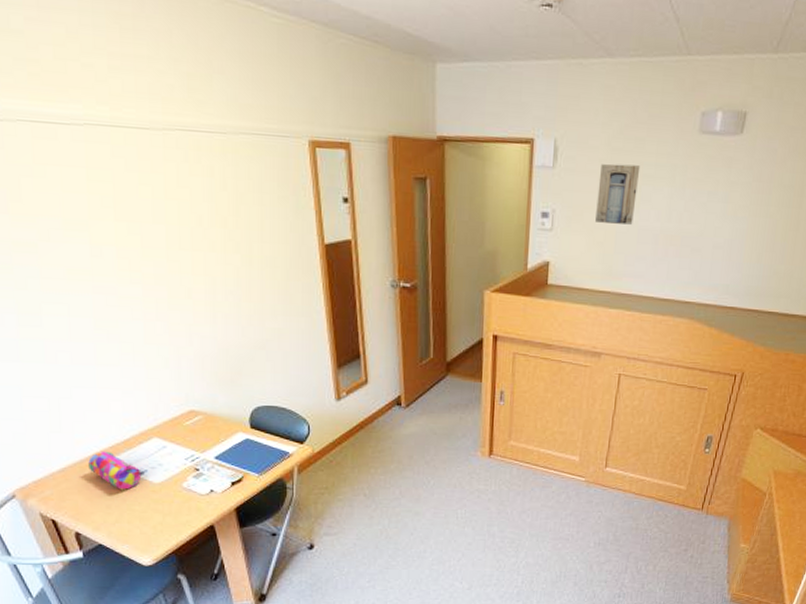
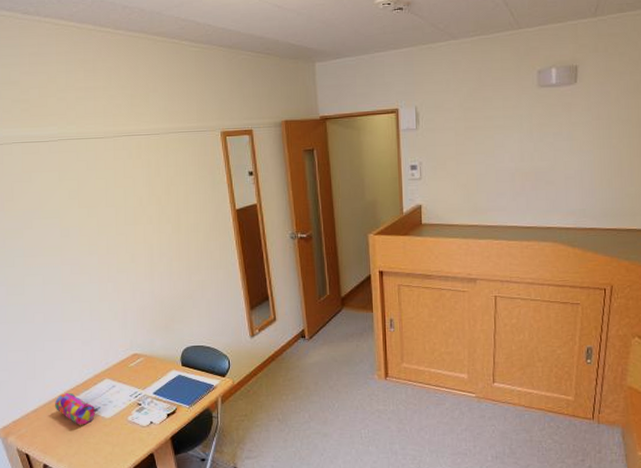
wall art: present [595,163,641,225] -> none [456,119,491,169]

